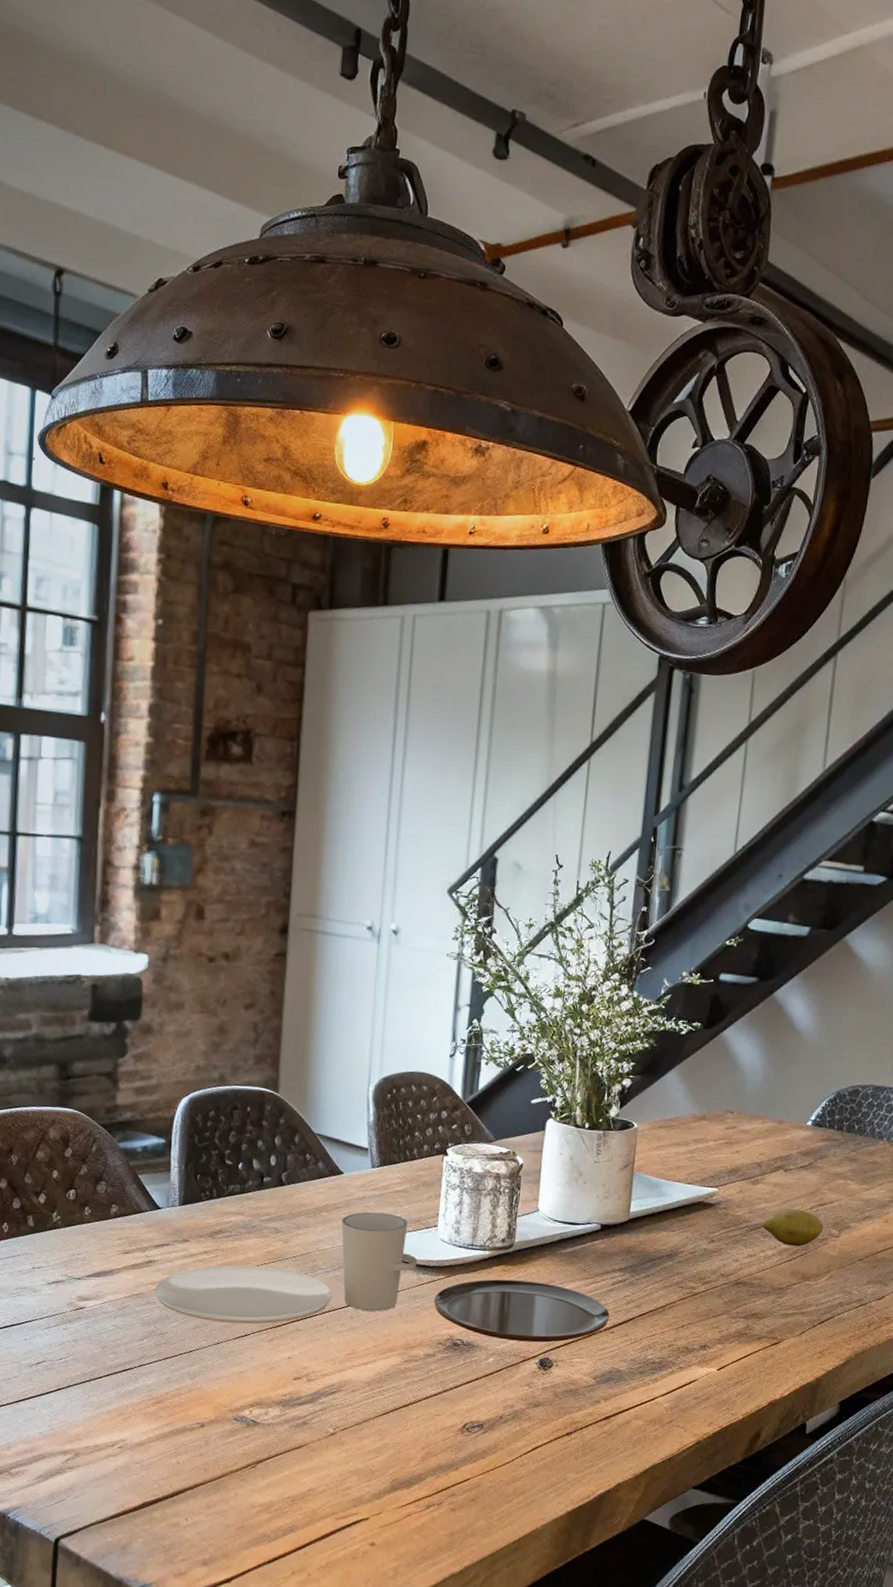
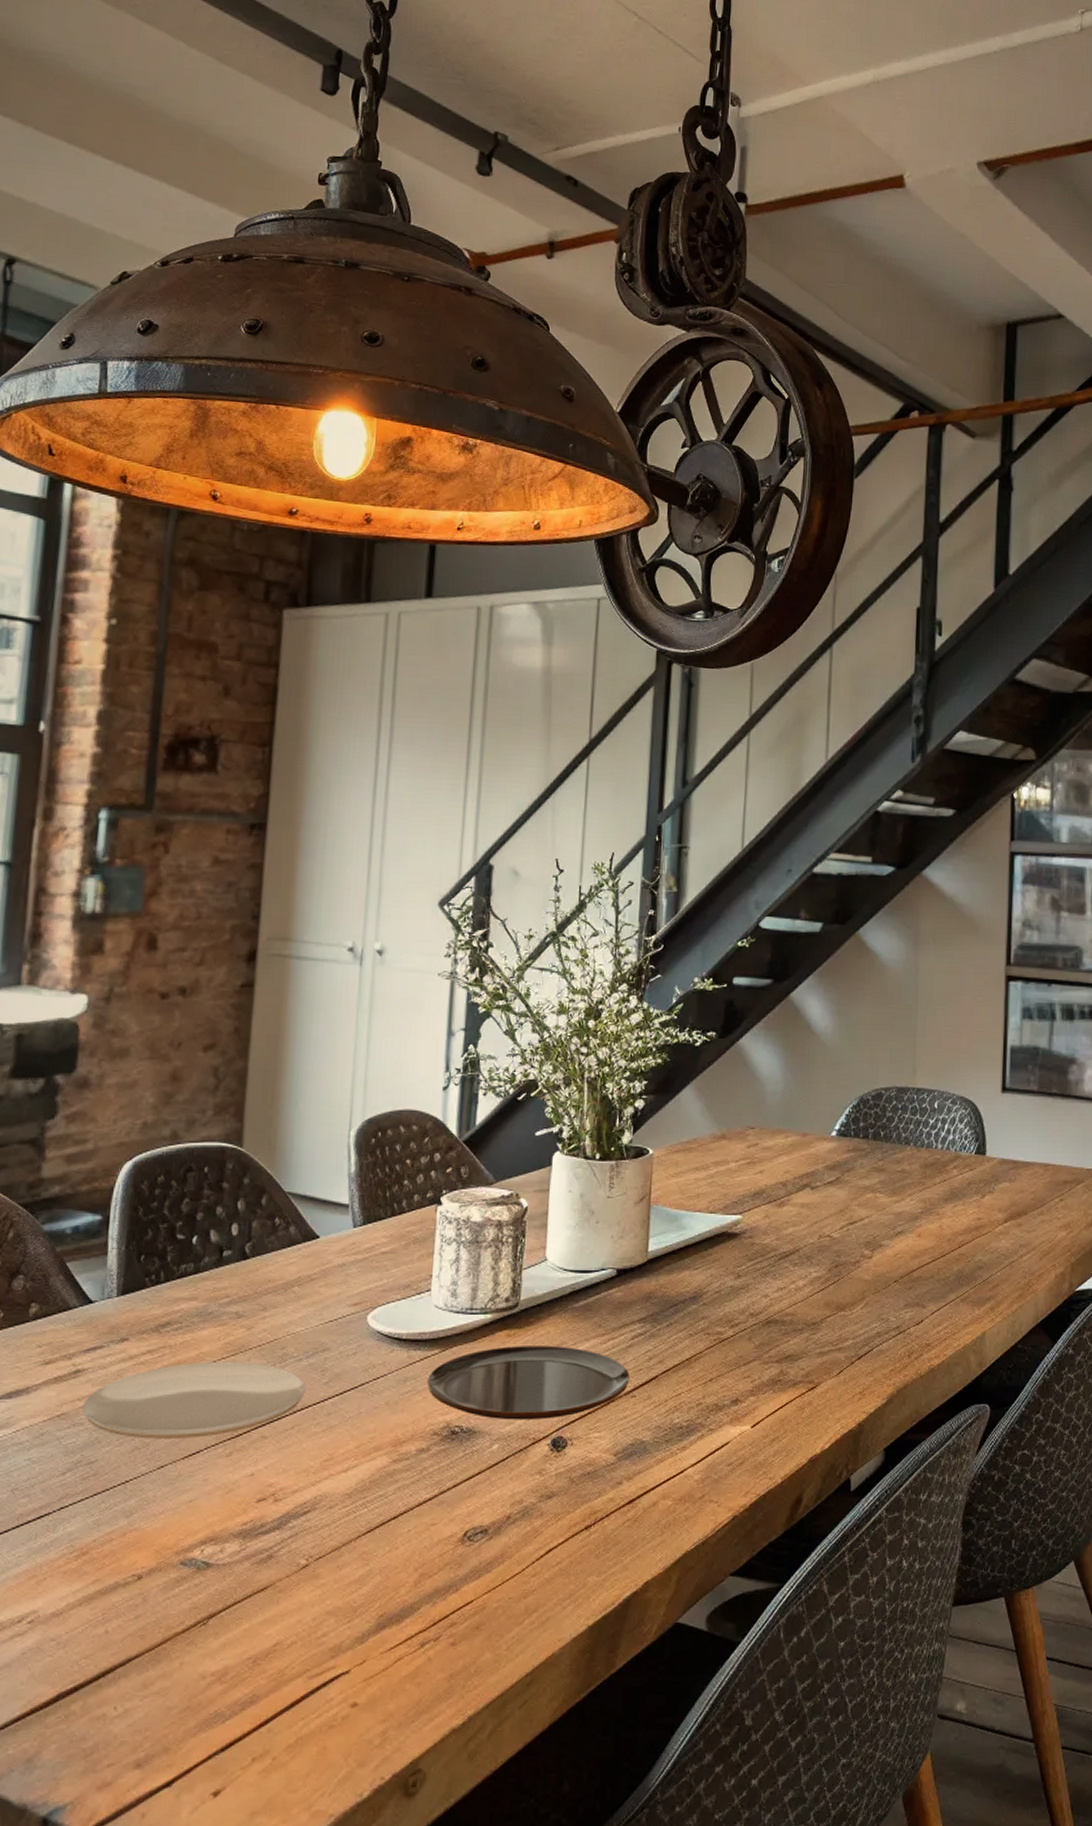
cup: present [341,1212,418,1312] -> none [317,1281,408,1403]
fruit: present [762,1208,824,1247] -> none [791,1230,856,1273]

